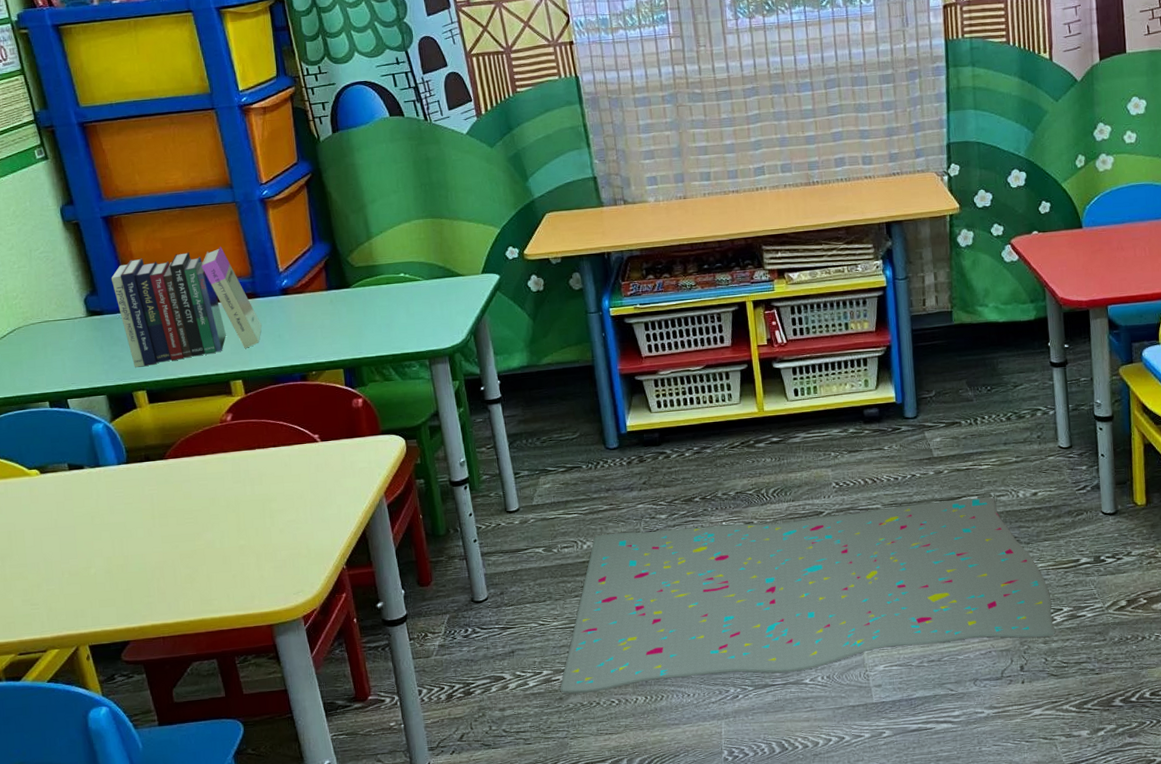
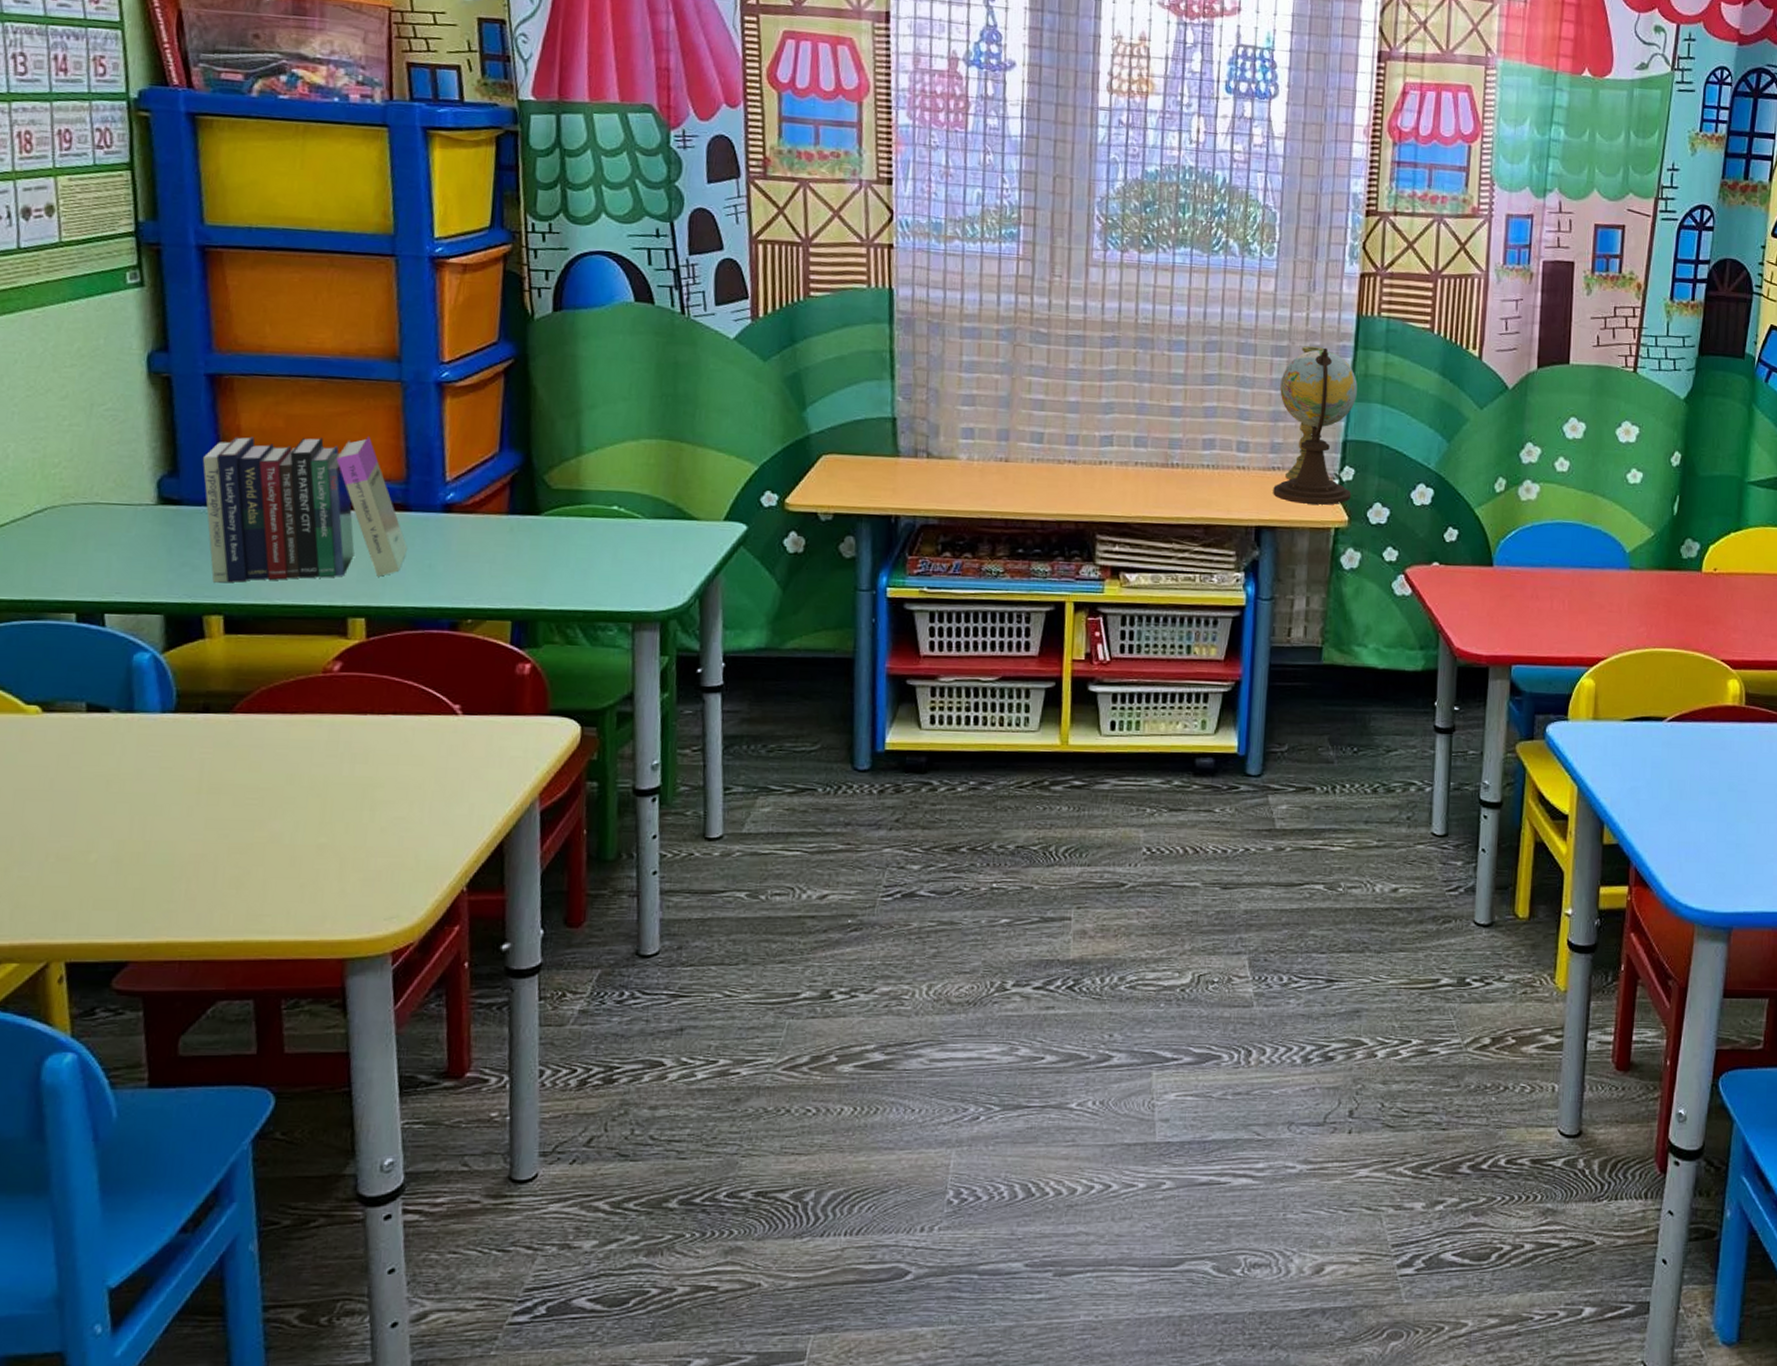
play mat: present [560,496,1056,694] -> none [738,882,1400,1096]
globe: none [890,70,960,199] -> present [1273,346,1358,505]

